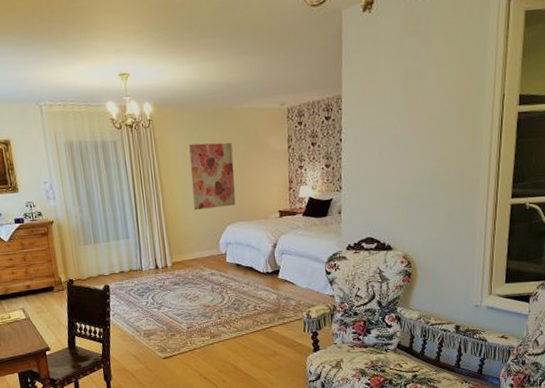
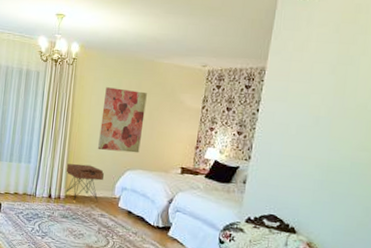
nightstand: none [166,227,206,266] -> present [64,163,104,203]

